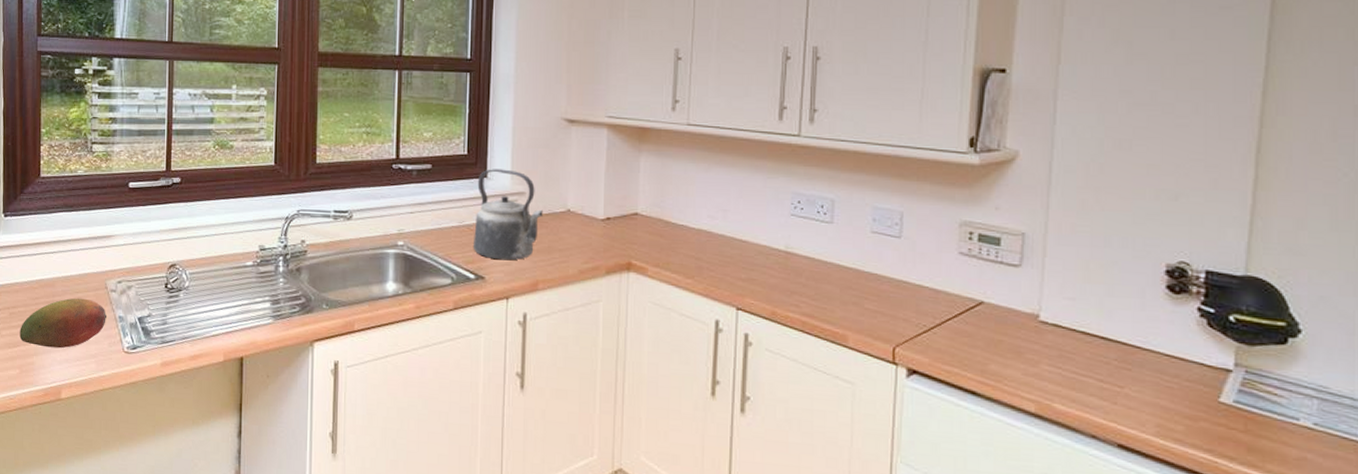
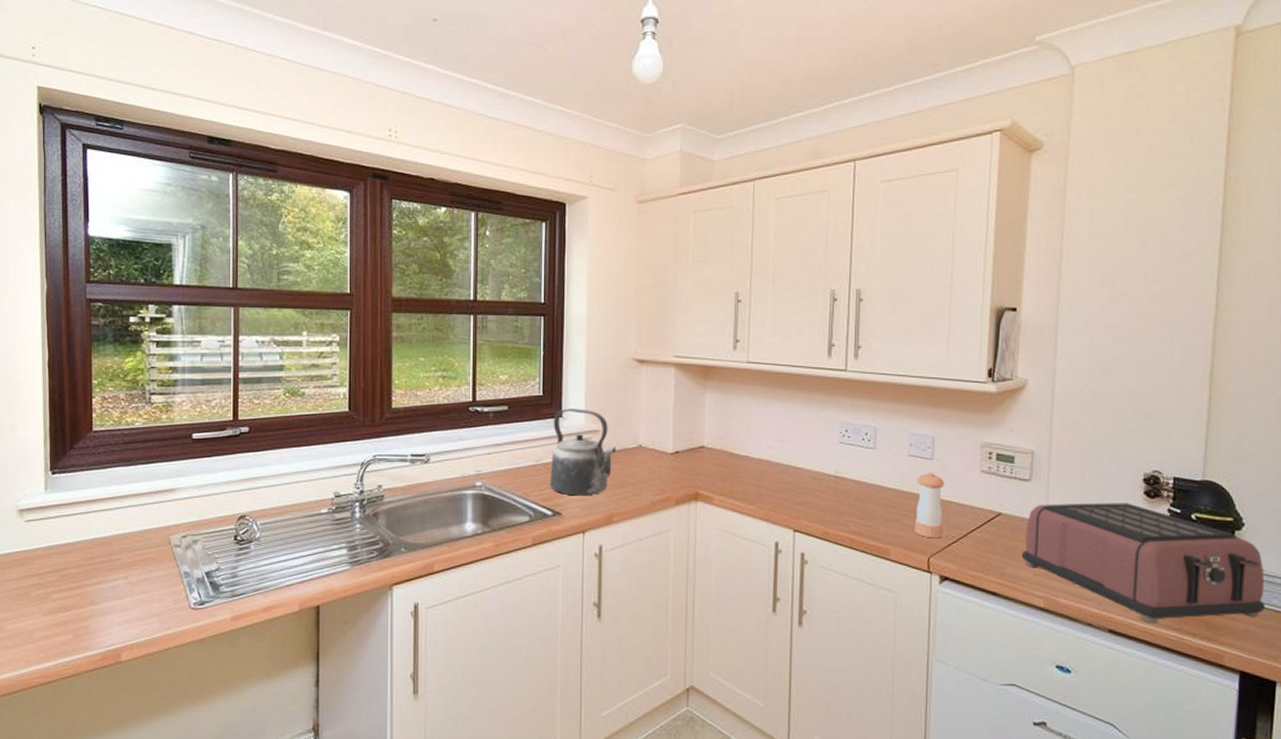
fruit: present [19,298,107,349] -> none [72,555,171,609]
pepper shaker: none [877,251,914,327] -> present [914,472,945,538]
toaster: none [1008,294,1328,445] -> present [1021,503,1265,624]

